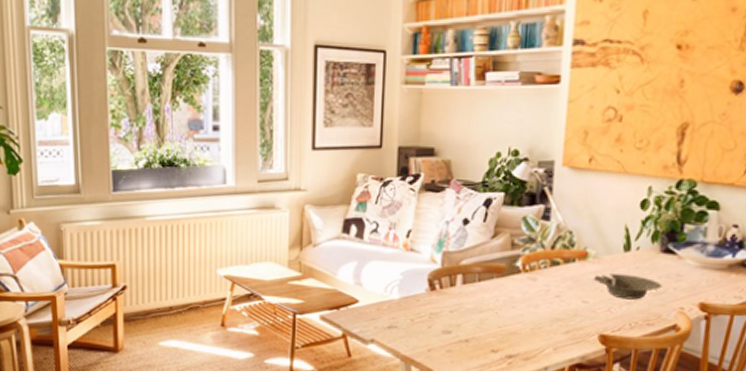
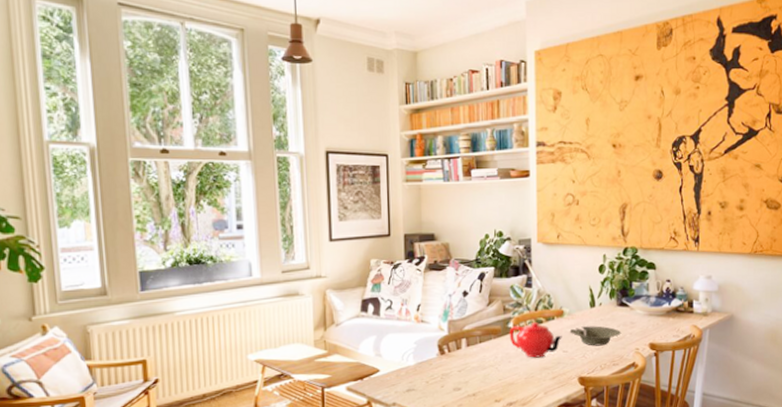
teapot: none [515,263,583,306] -> present [509,322,562,358]

